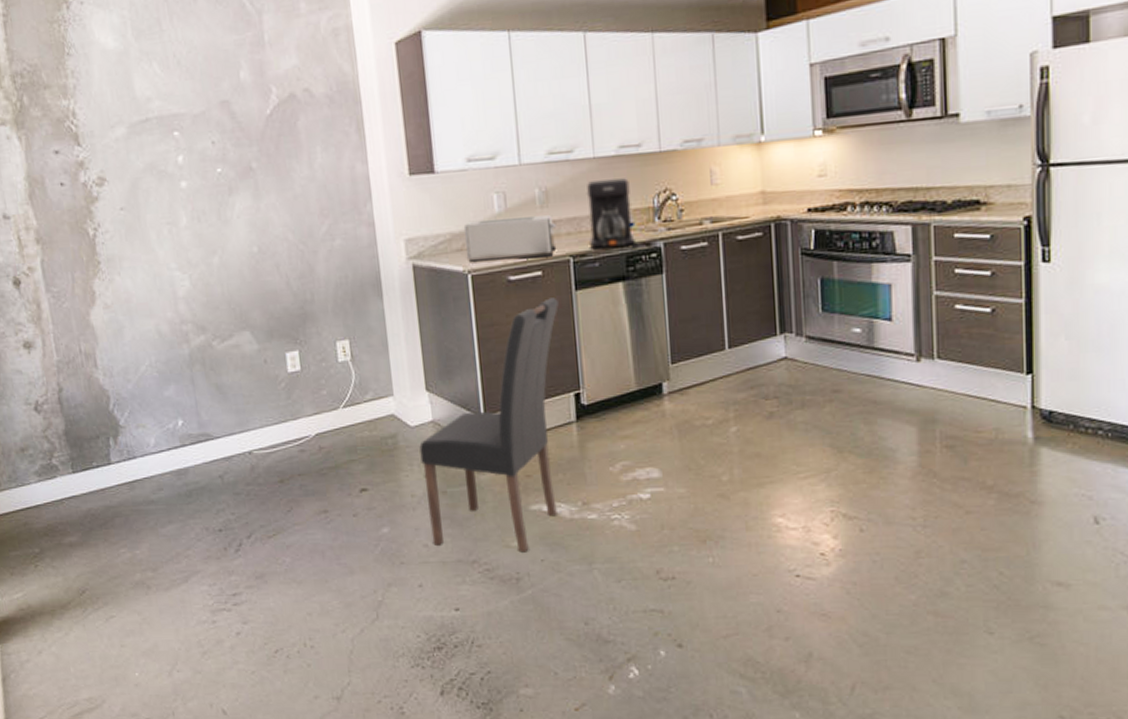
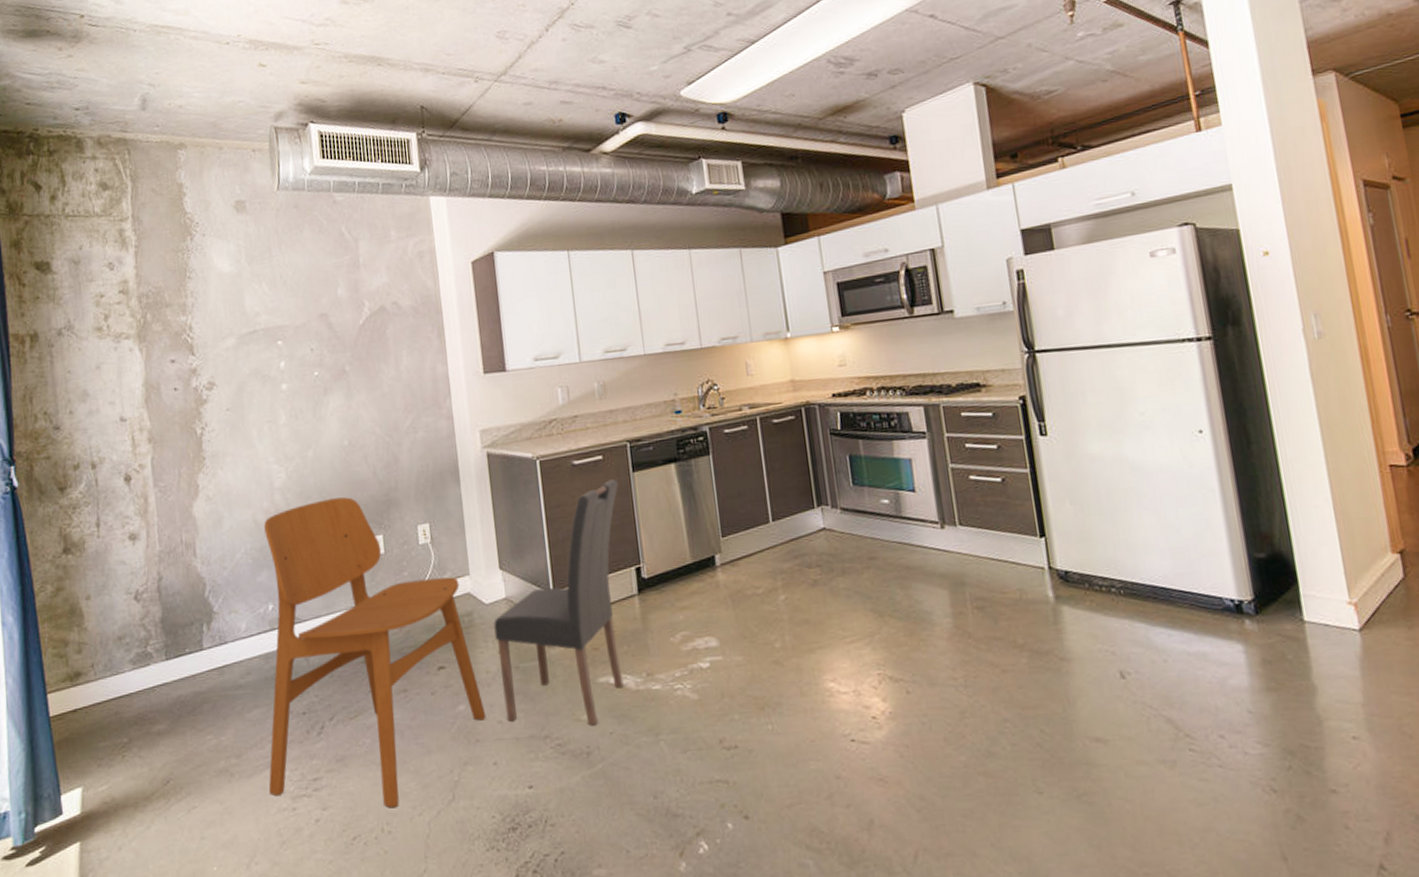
dining chair: none [169,309,411,625] -> present [264,497,486,808]
toaster: present [463,214,557,263] -> none [532,405,615,450]
coffee maker: present [586,178,636,249] -> none [639,371,684,434]

